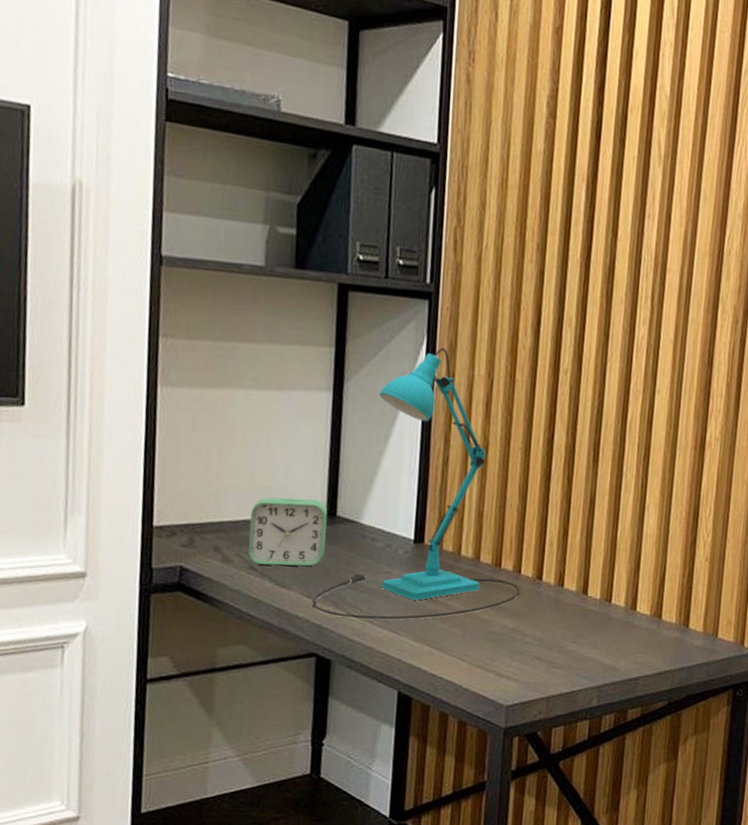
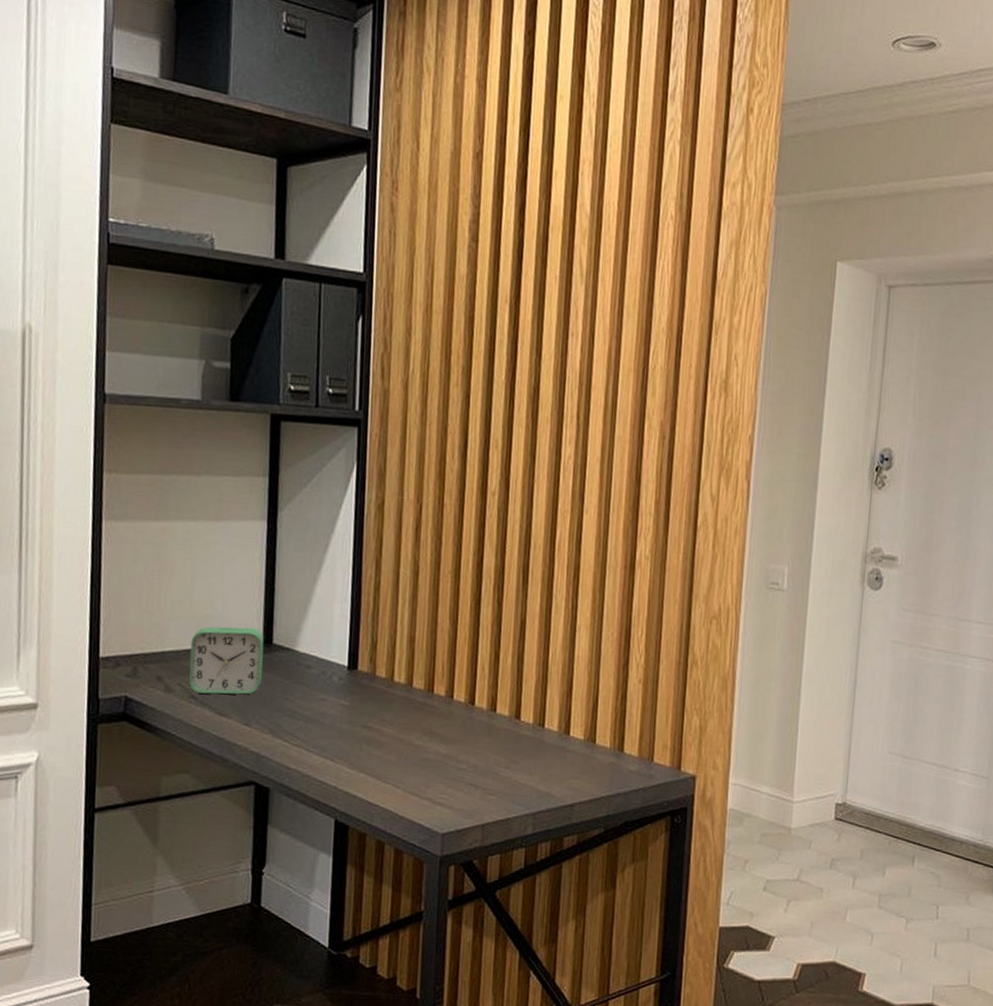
desk lamp: present [312,348,521,620] -> none [250,474,453,747]

